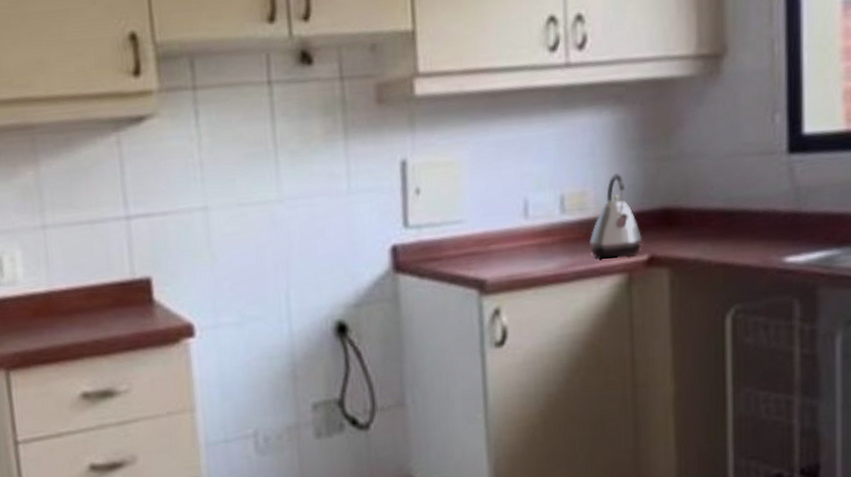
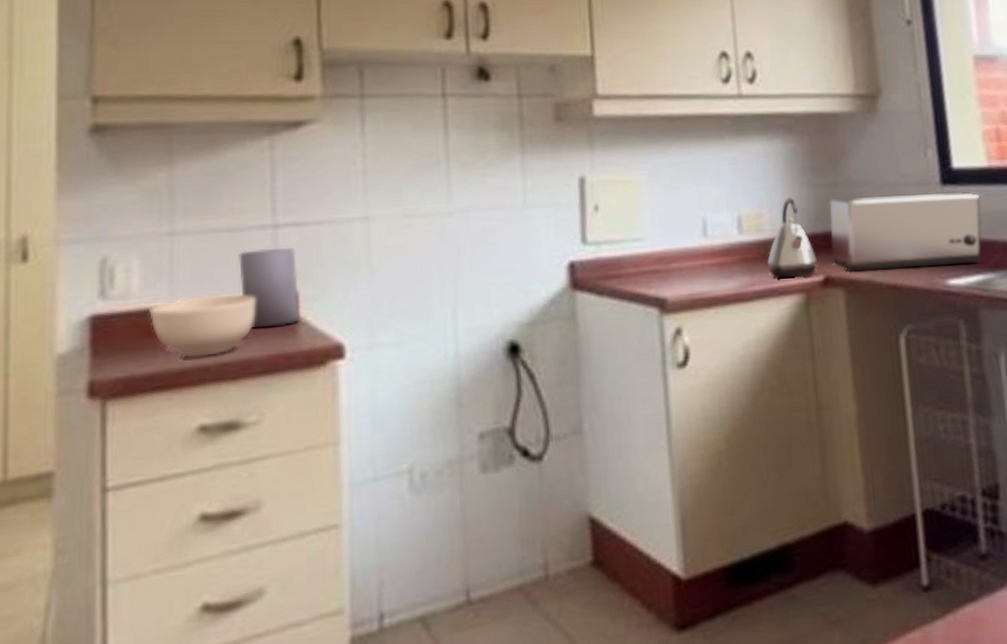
bowl: none [33,281,118,335] -> present [149,295,256,358]
canister: none [100,236,156,310] -> present [239,247,301,329]
toaster: none [657,160,833,250] -> present [829,192,982,271]

